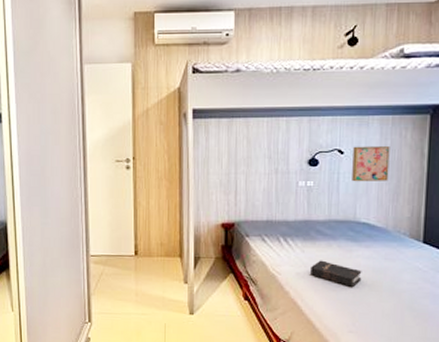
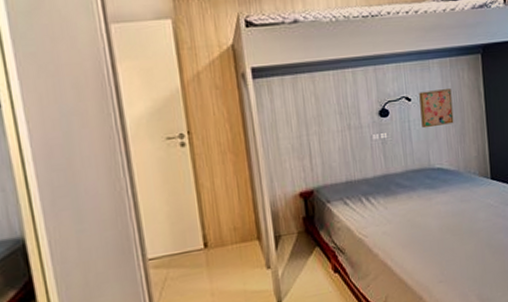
hardback book: present [311,260,362,287] -> none [396,213,444,236]

